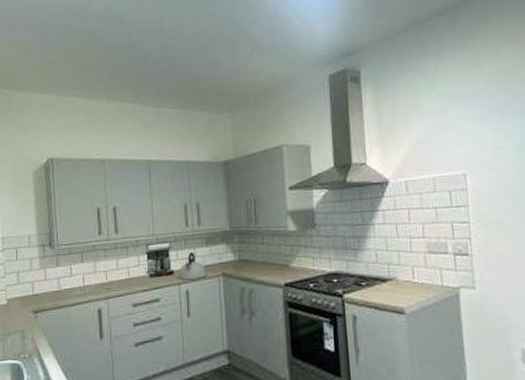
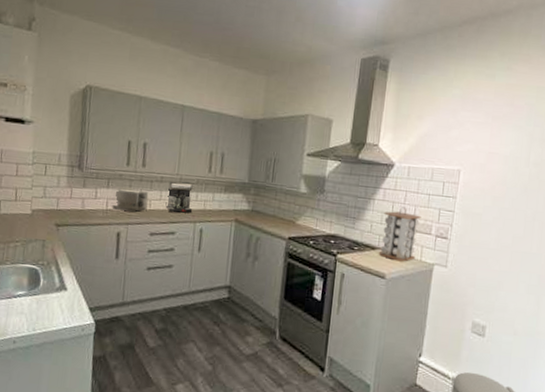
toaster: none [89,259,126,286] -> present [112,188,149,213]
kettle: present [179,251,207,281] -> none [196,195,222,221]
spice rack: none [387,226,436,291] -> present [378,206,421,262]

